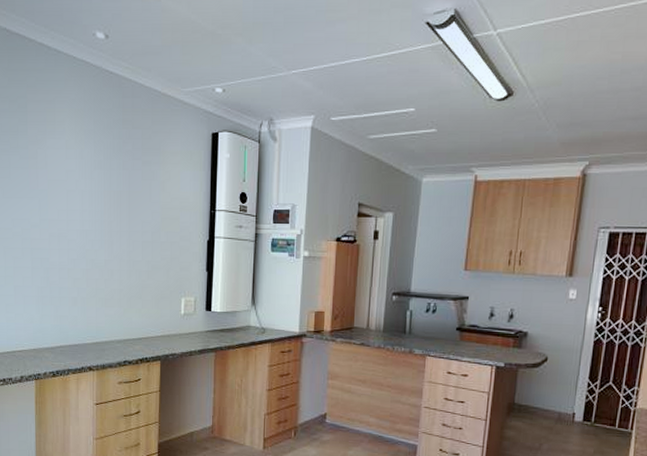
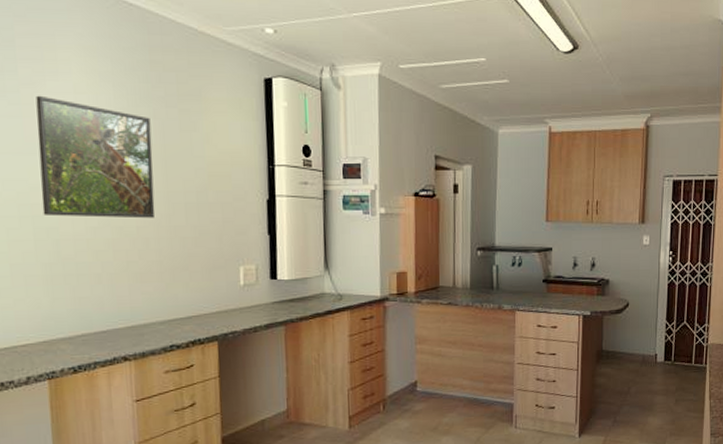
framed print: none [38,151,120,254] -> present [36,95,156,219]

